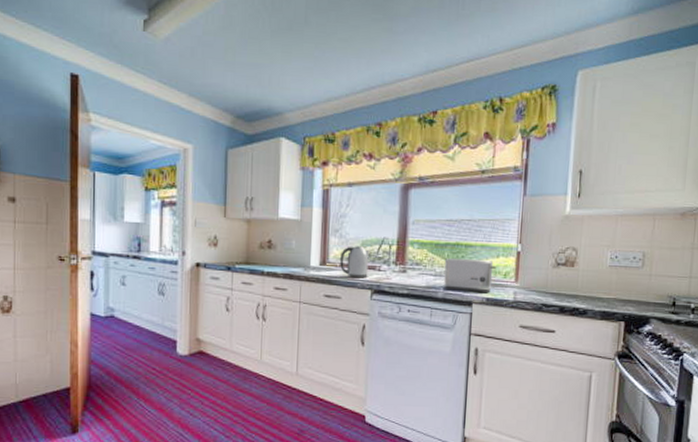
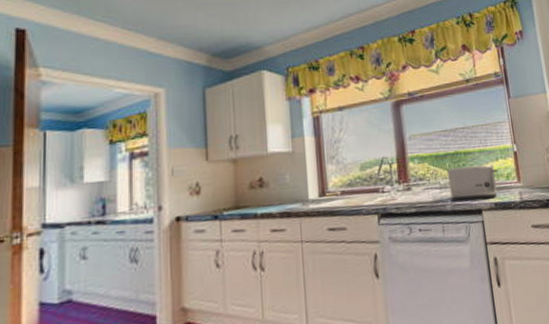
kettle: present [340,246,369,279] -> none [340,169,372,205]

